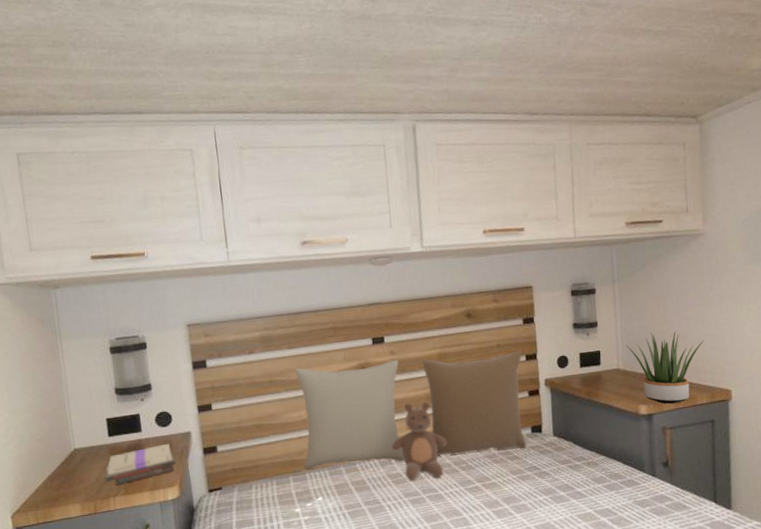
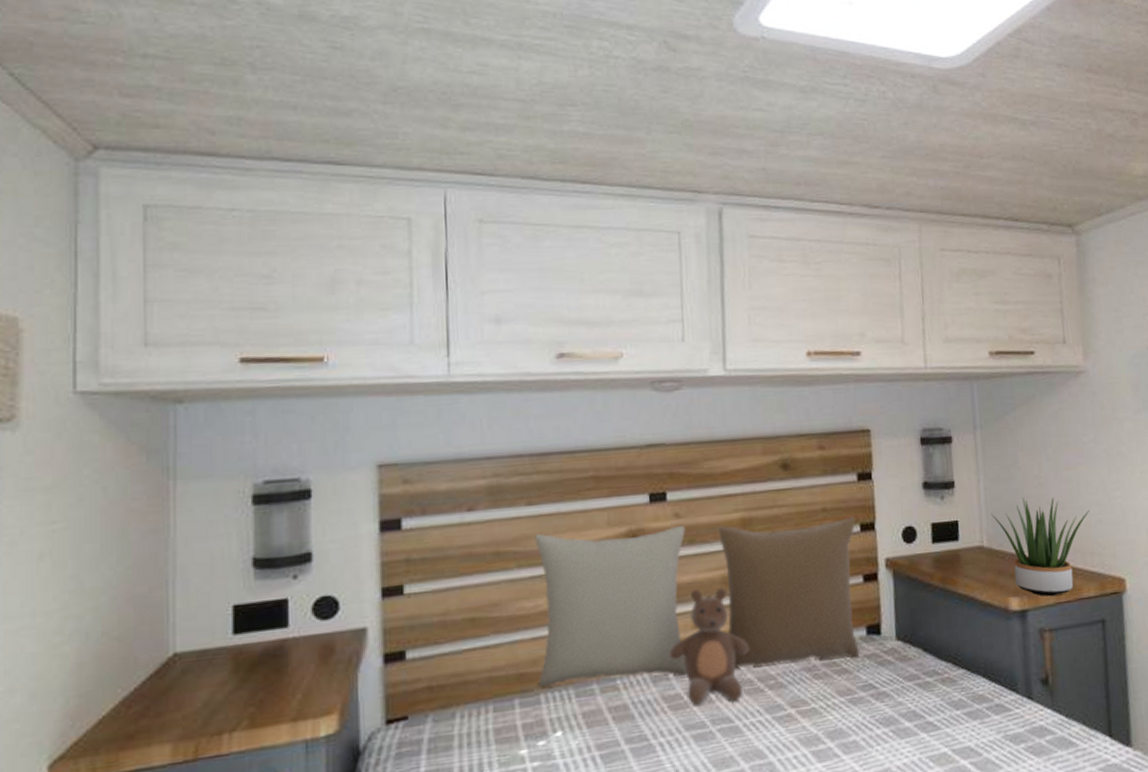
books: present [105,443,176,485] -> none [220,645,337,713]

